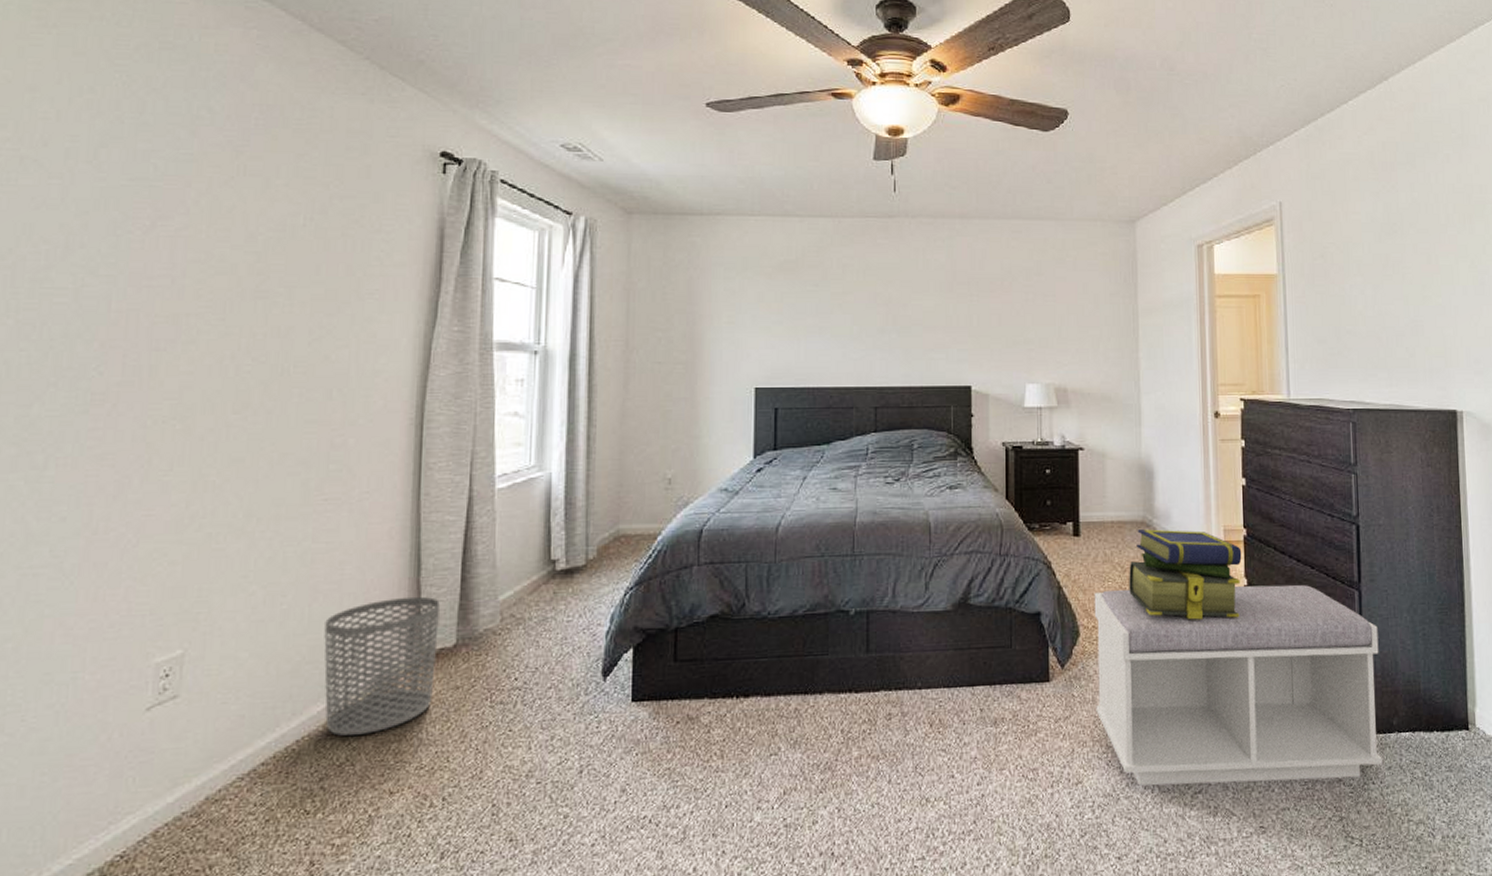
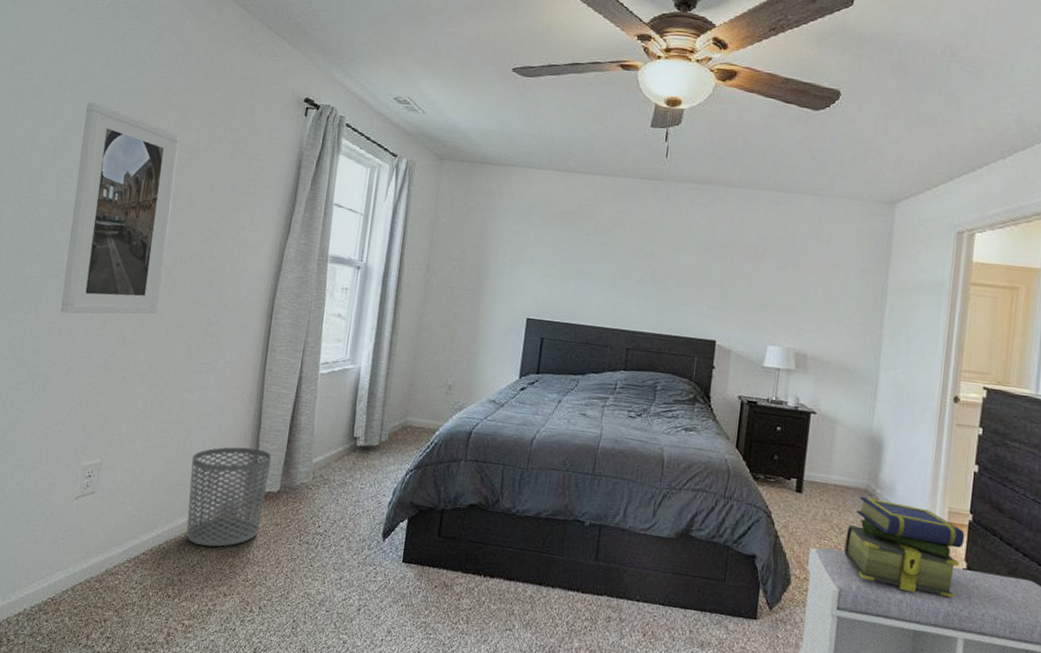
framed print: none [97,175,265,461] -> present [60,102,180,314]

